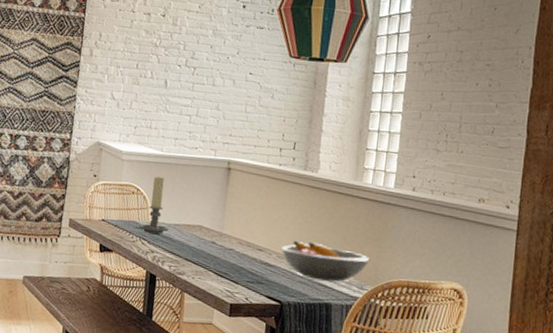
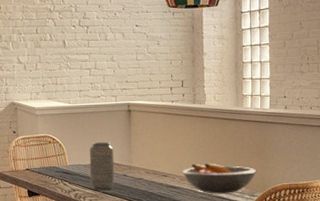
candle holder: present [138,176,169,234] -> none [58,125,85,175]
vase: none [172,200,205,257] -> present [89,142,115,191]

